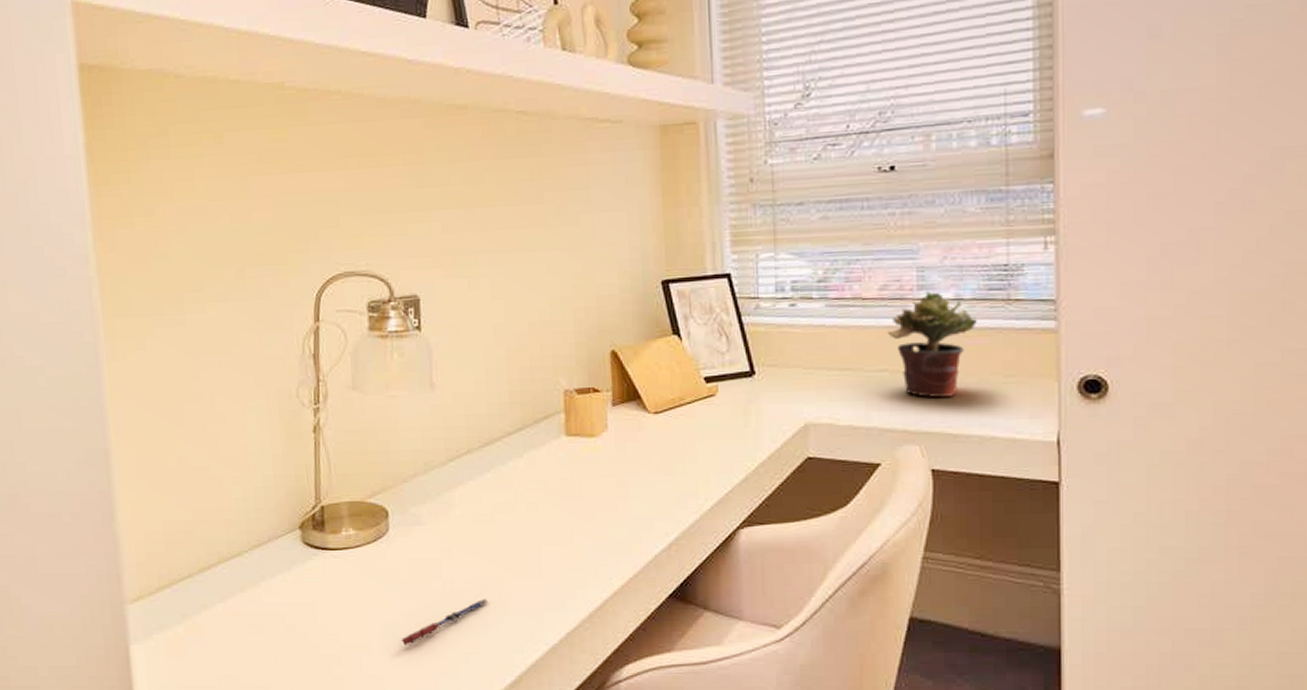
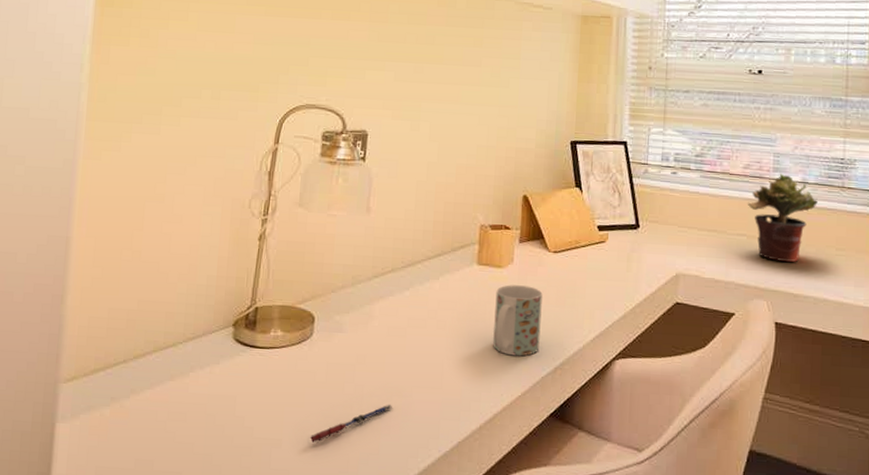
mug: none [591,454,649,535] -> present [493,285,543,356]

